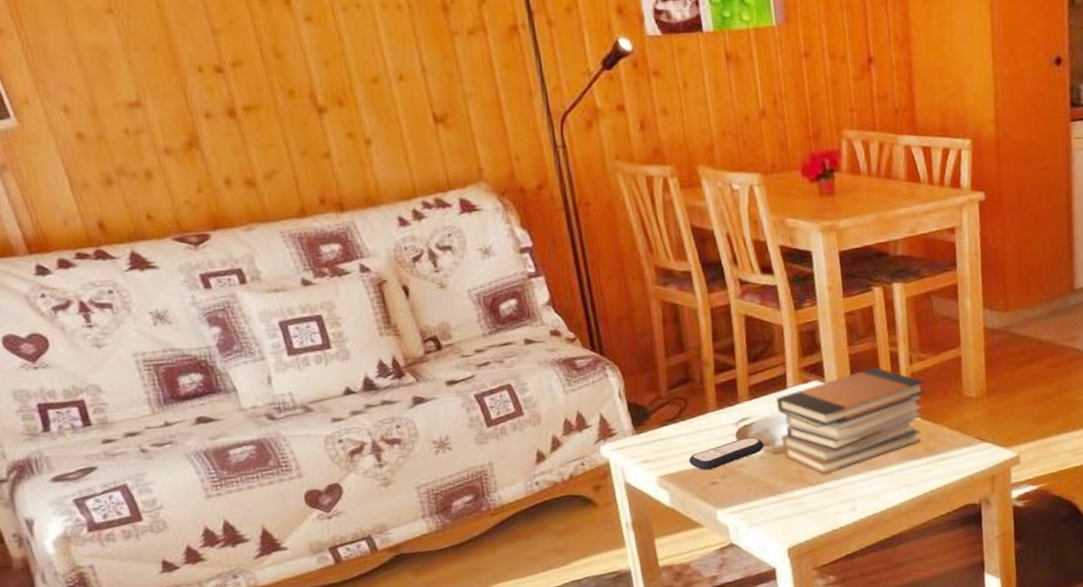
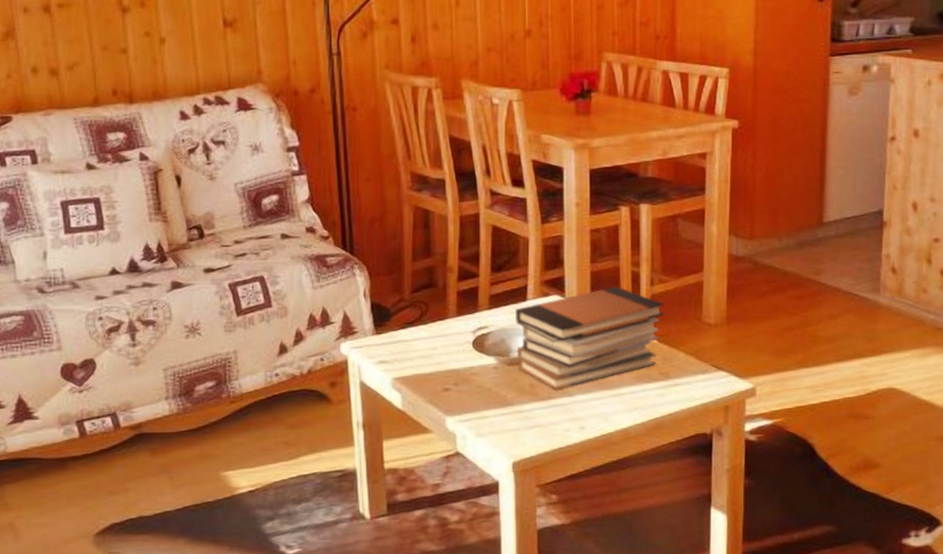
remote control: present [689,437,764,470] -> none [424,347,499,375]

